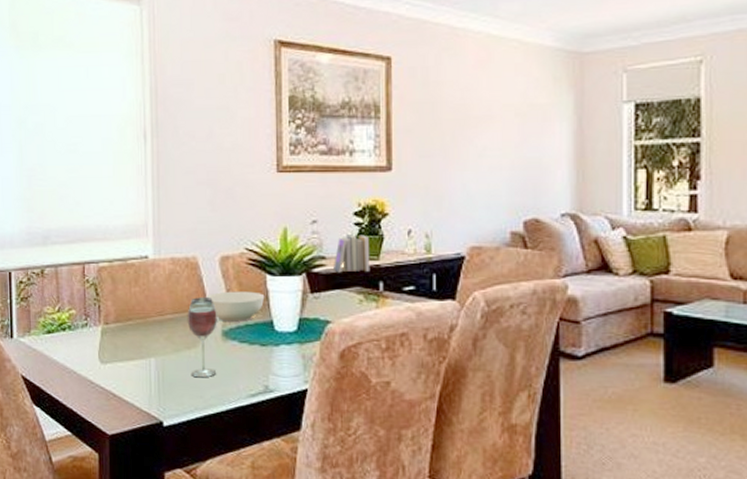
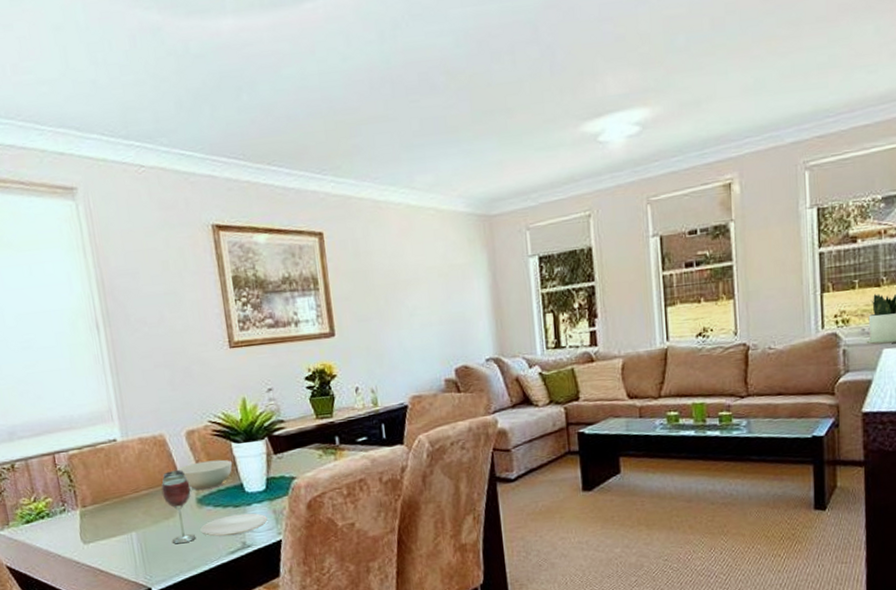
plate: none [222,354,295,377] -> present [200,513,268,537]
books: present [334,234,371,273] -> none [292,396,326,433]

